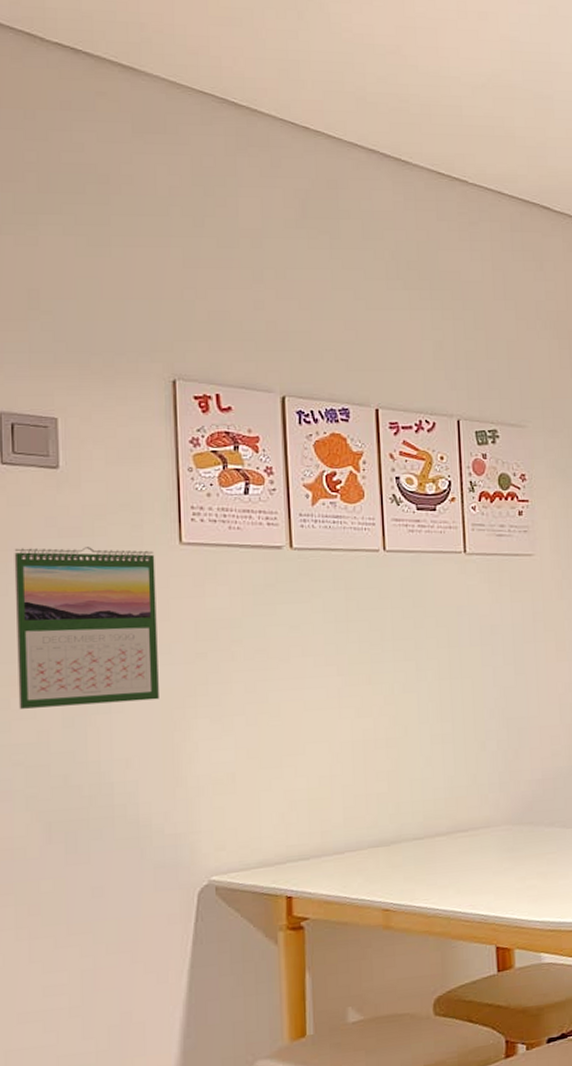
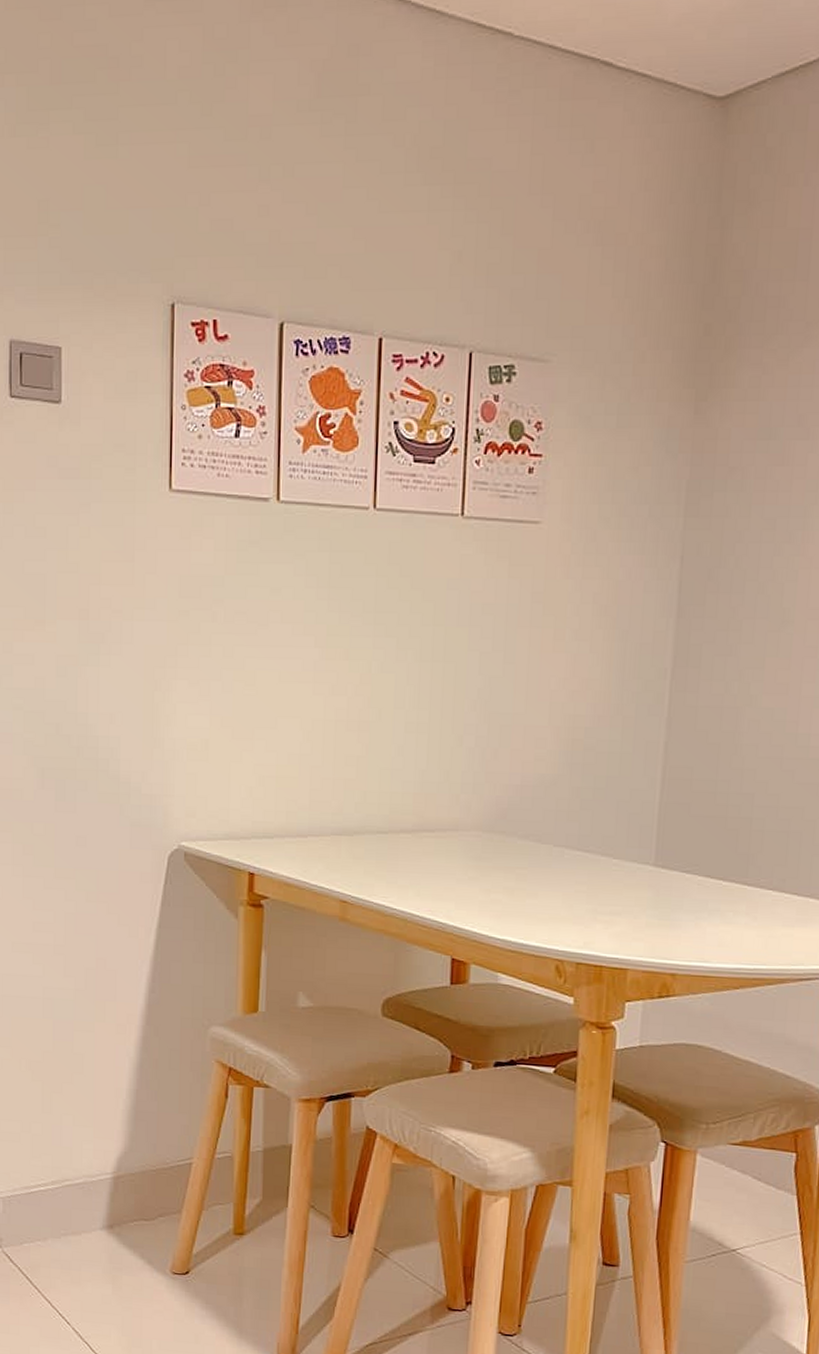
calendar: present [14,547,159,709] -> none [19,488,145,656]

